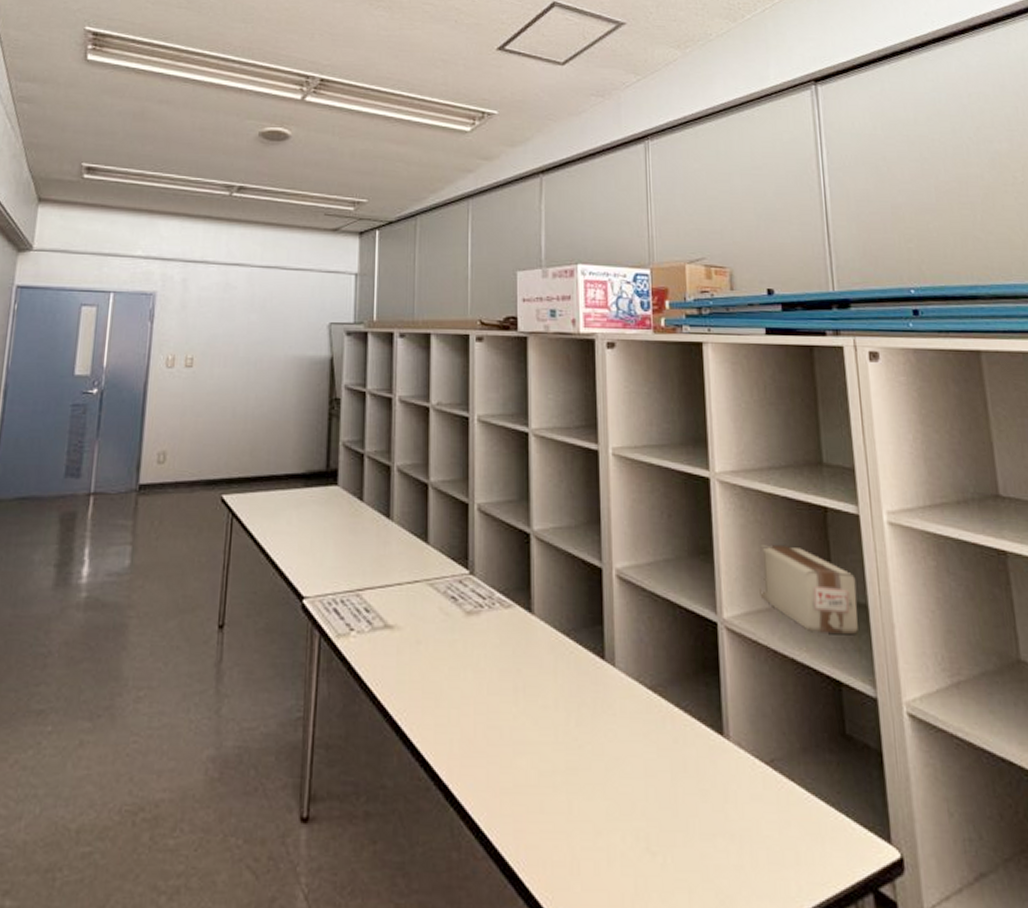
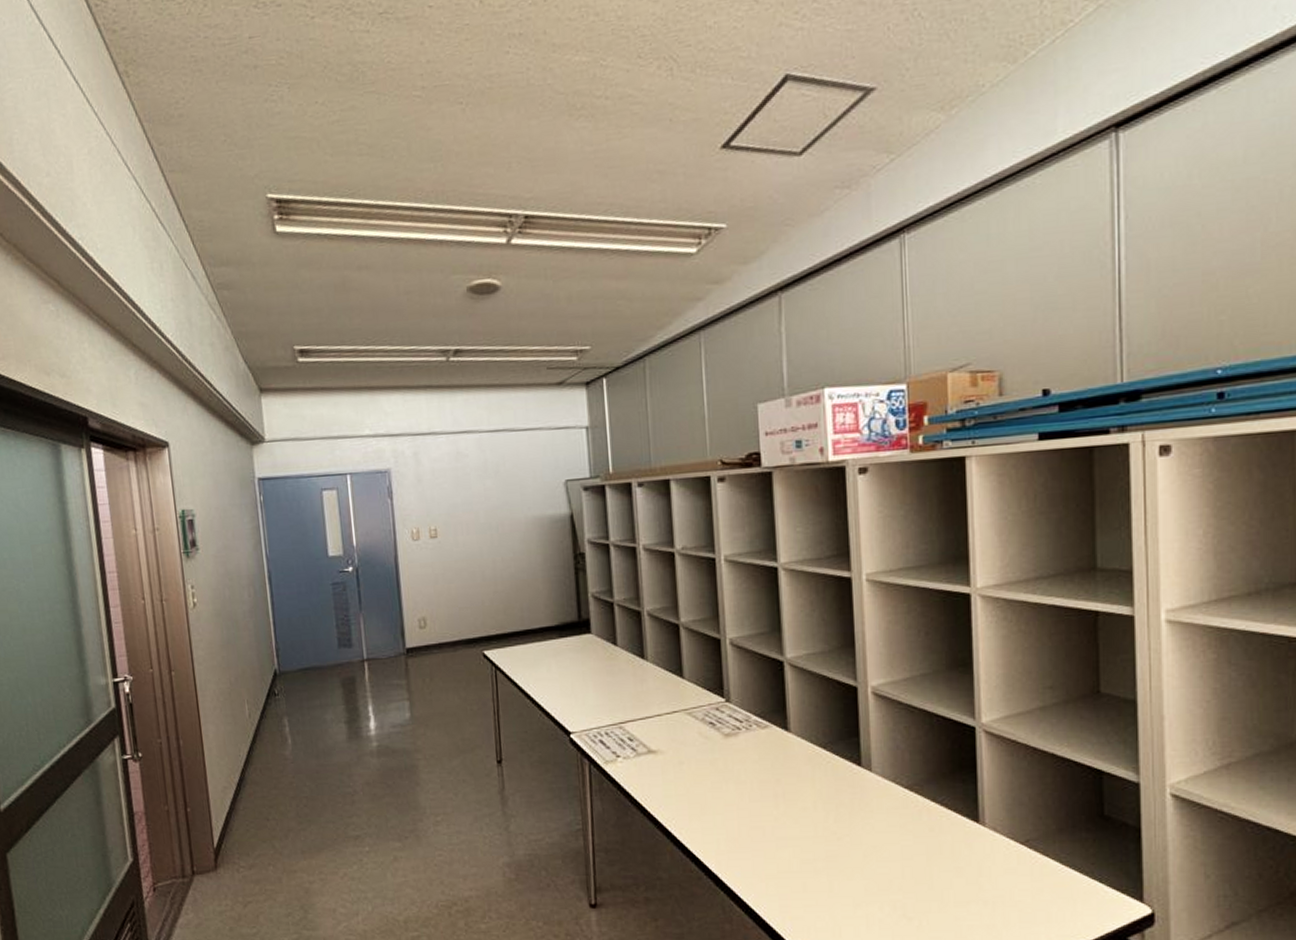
box: present [760,545,858,634] -> none [1021,652,1126,729]

